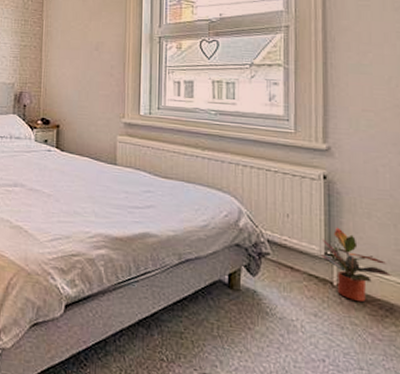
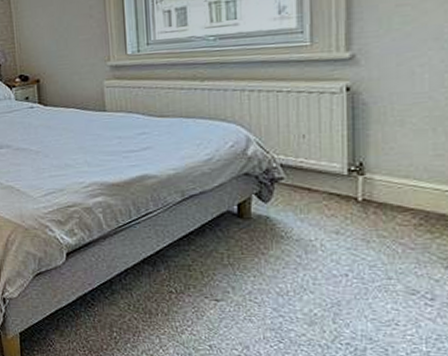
potted plant: present [320,227,391,302] -> none [342,140,427,214]

